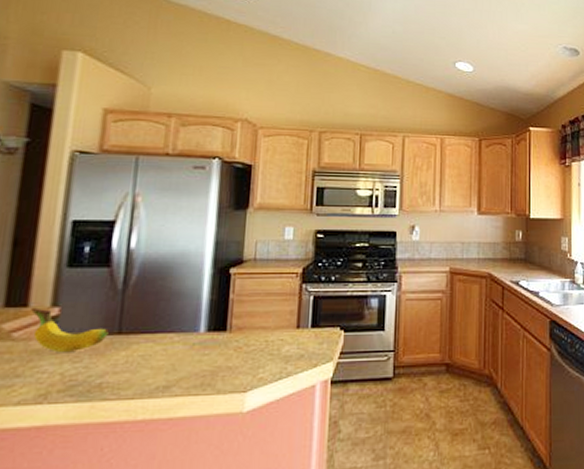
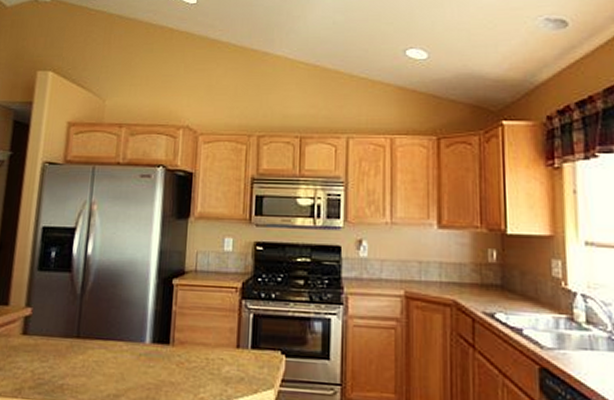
fruit: present [31,307,109,353] -> none [11,306,69,352]

